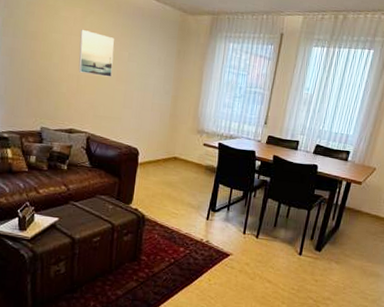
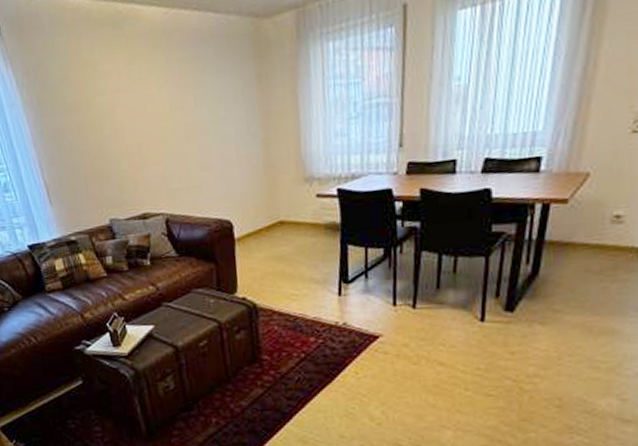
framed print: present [78,29,114,77] -> none [127,80,179,139]

